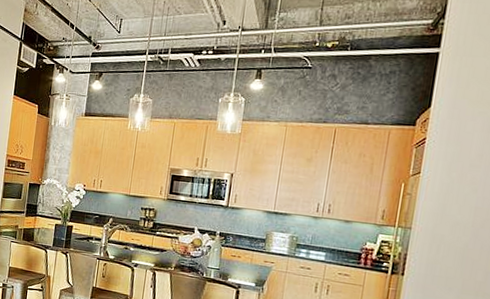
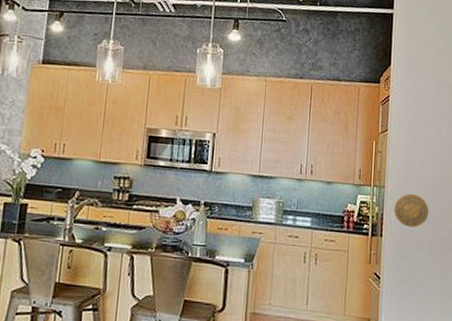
decorative plate: none [419,236,464,270] -> present [393,194,429,228]

